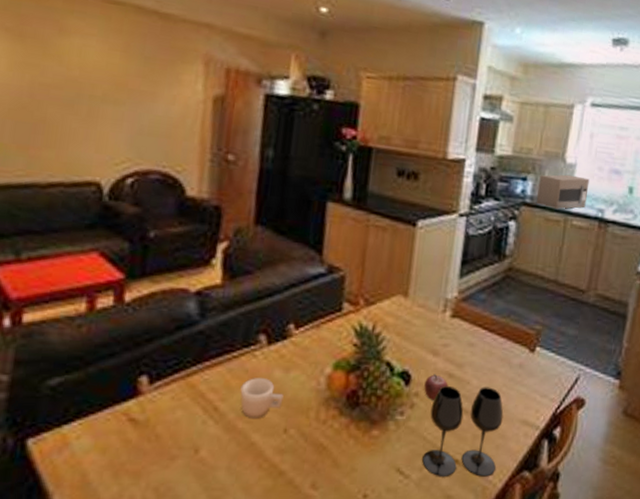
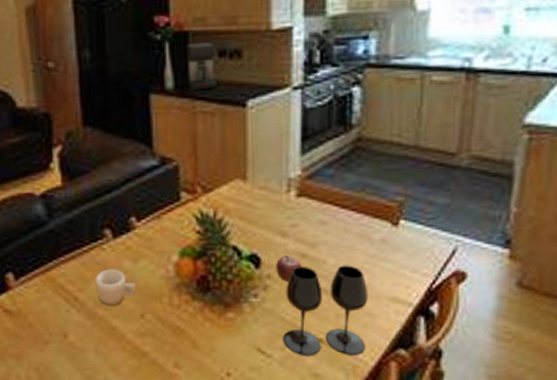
coffee maker: none [365,159,396,205] -> present [186,42,217,90]
microwave: present [536,174,590,210] -> none [382,23,449,66]

